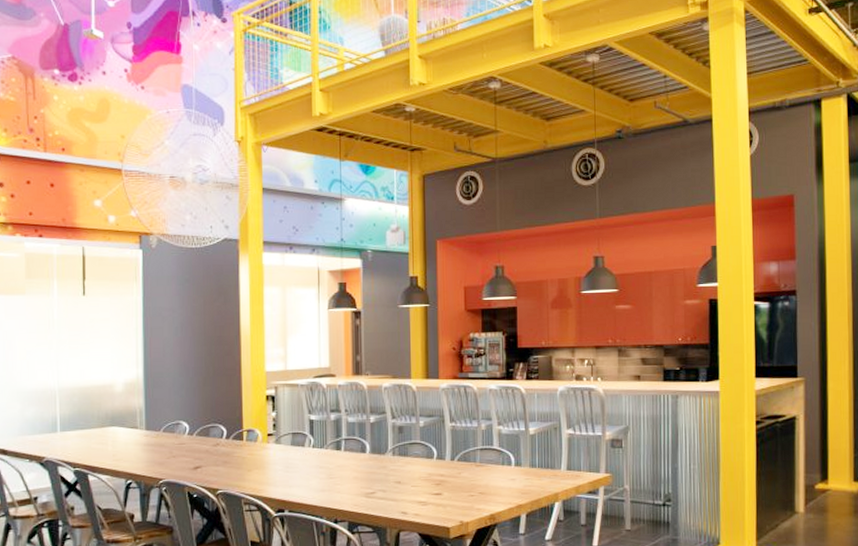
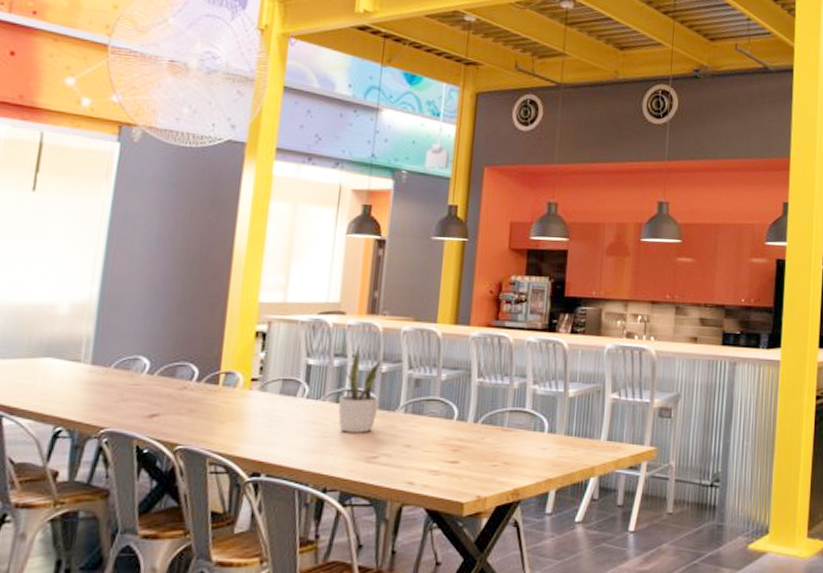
potted plant: none [338,402,371,474] -> present [338,346,383,433]

